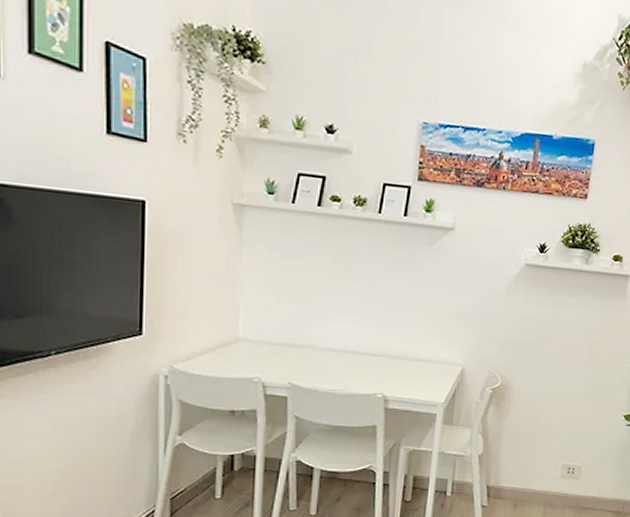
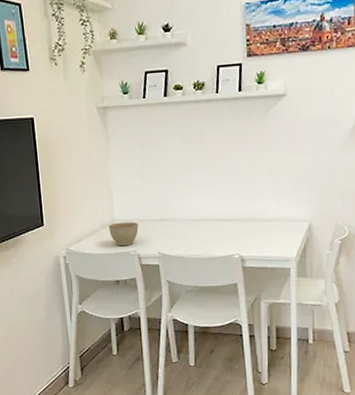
planter bowl: none [229,342,268,370] -> present [109,222,139,245]

